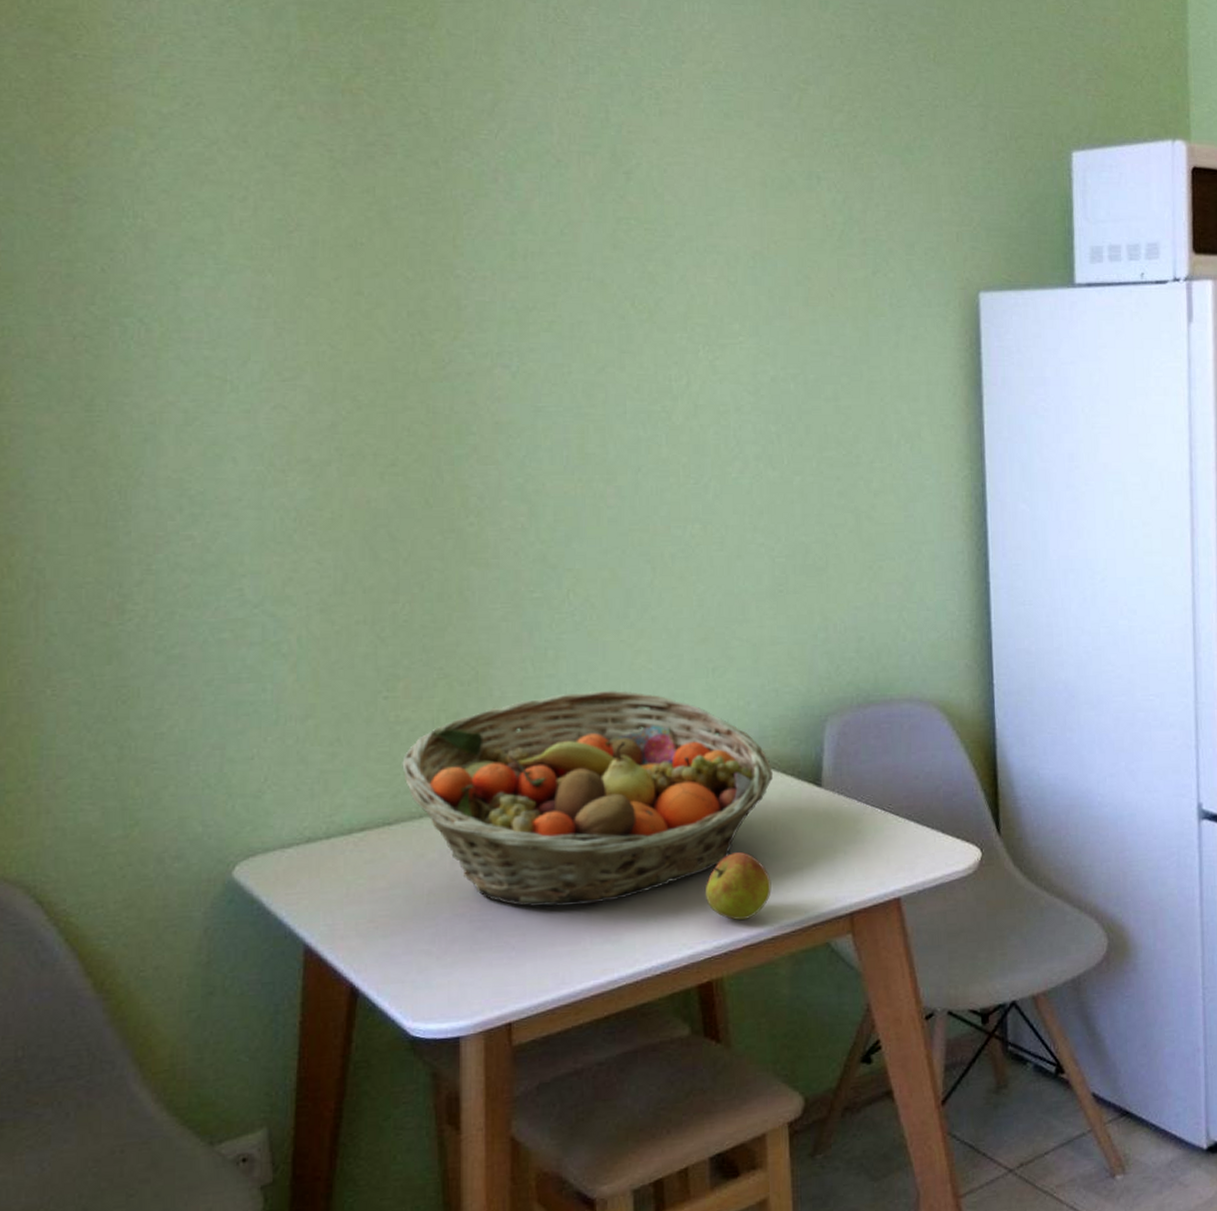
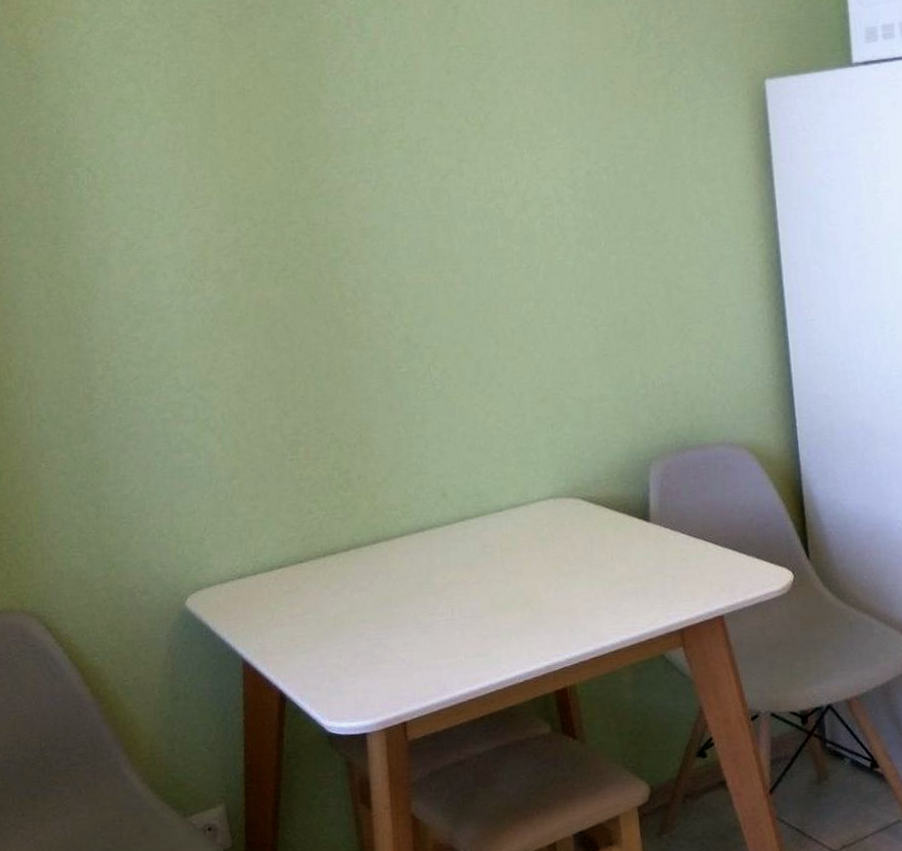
fruit basket: present [402,690,773,907] -> none [307,446,608,627]
apple: present [705,852,772,921] -> none [556,579,612,637]

